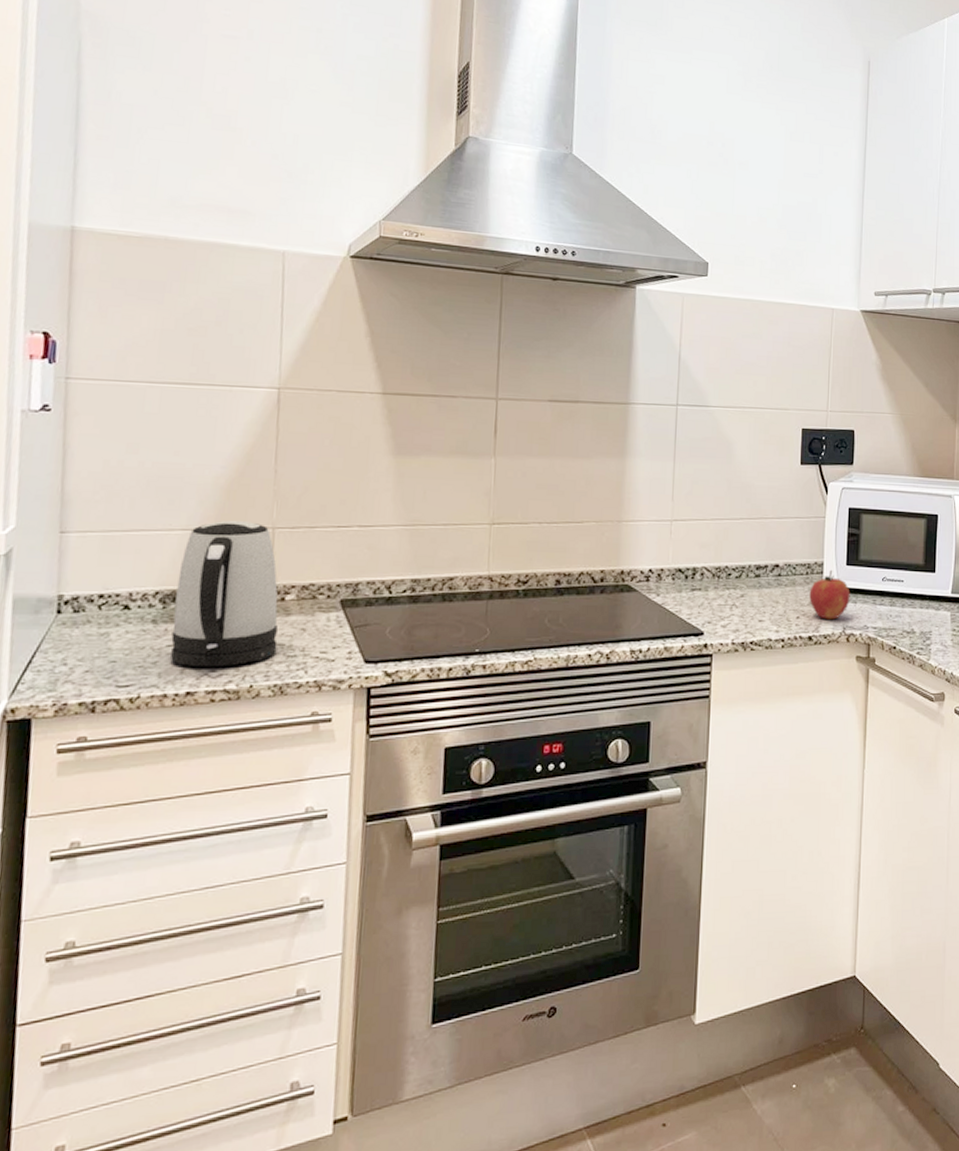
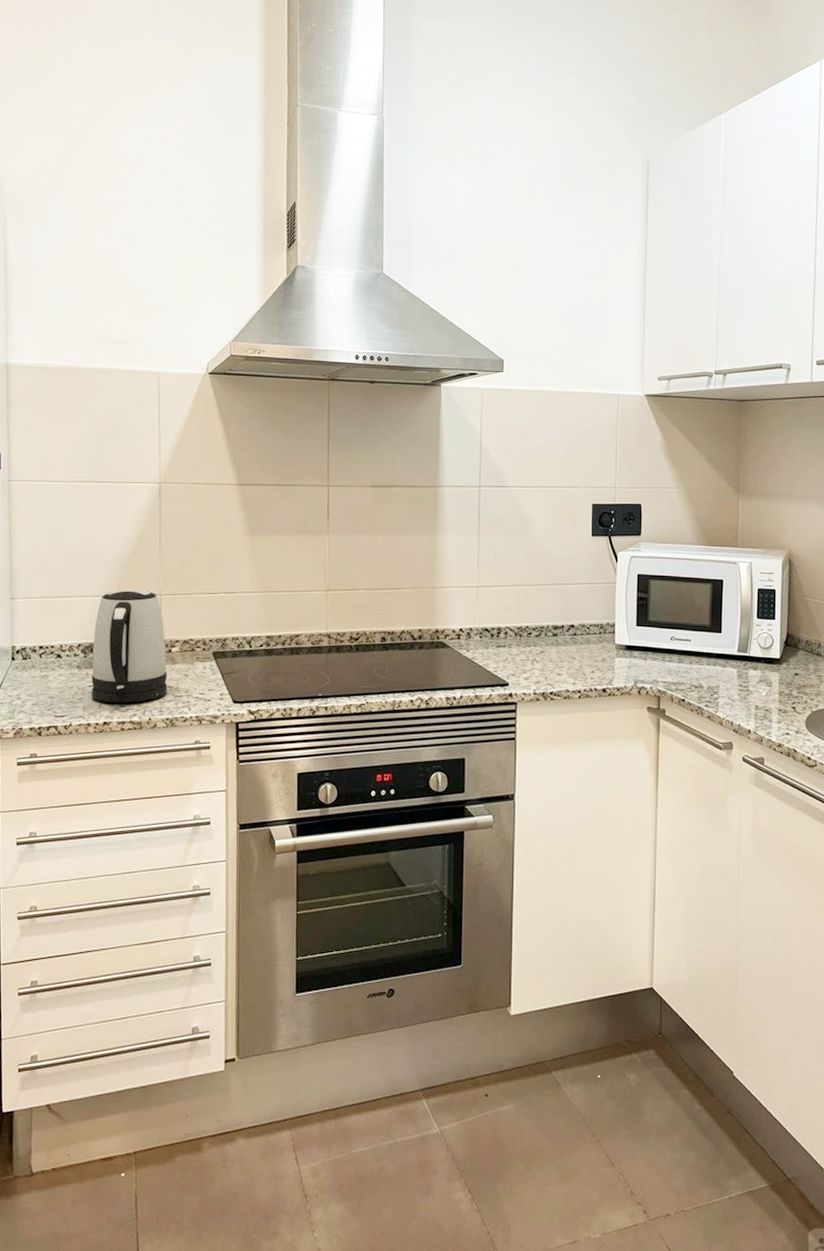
apple: present [809,569,850,620] -> none [603,629,641,674]

